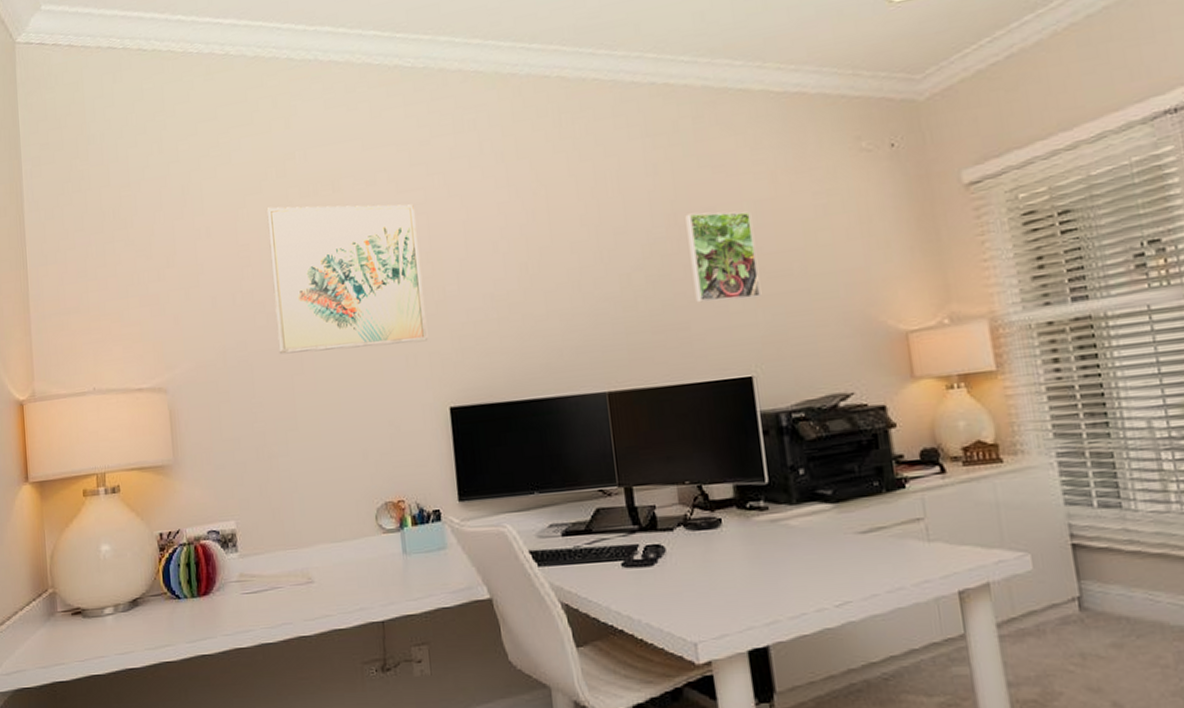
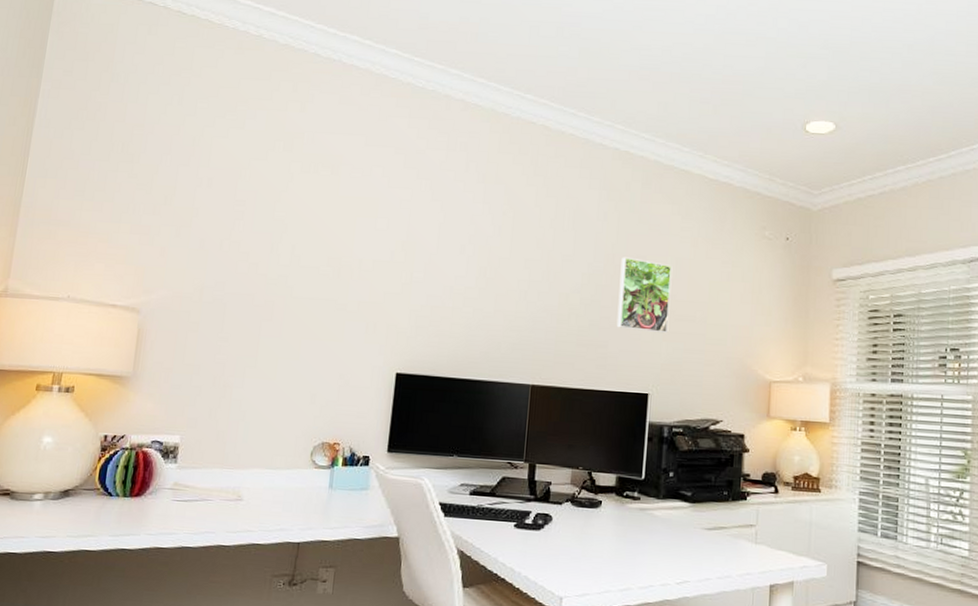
wall art: present [266,204,428,355] -> none [253,174,400,314]

